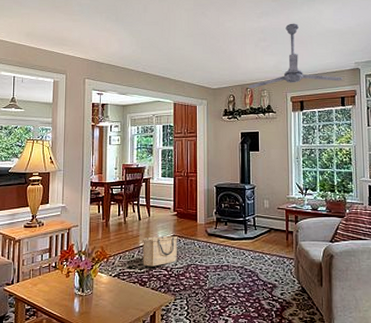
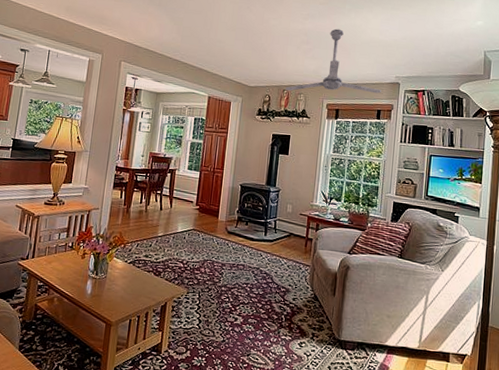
basket: present [142,235,178,267] -> none [159,228,198,258]

